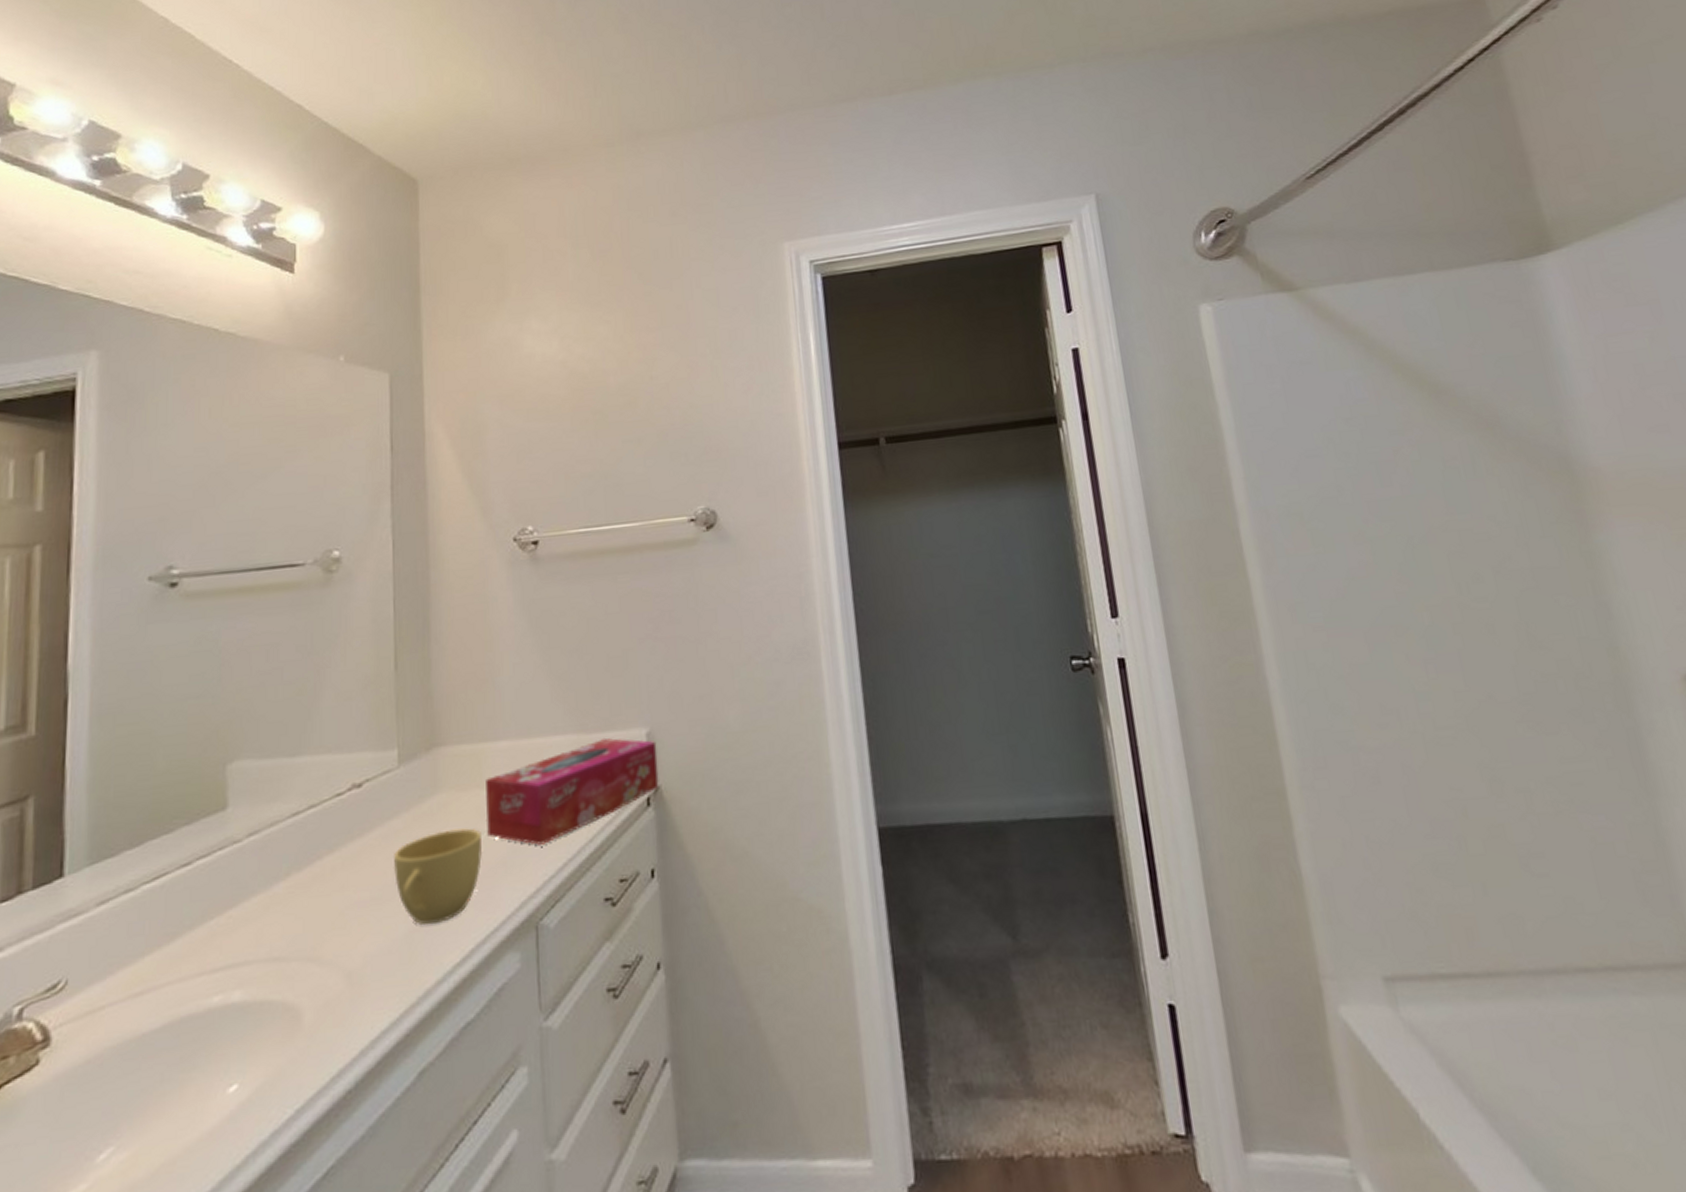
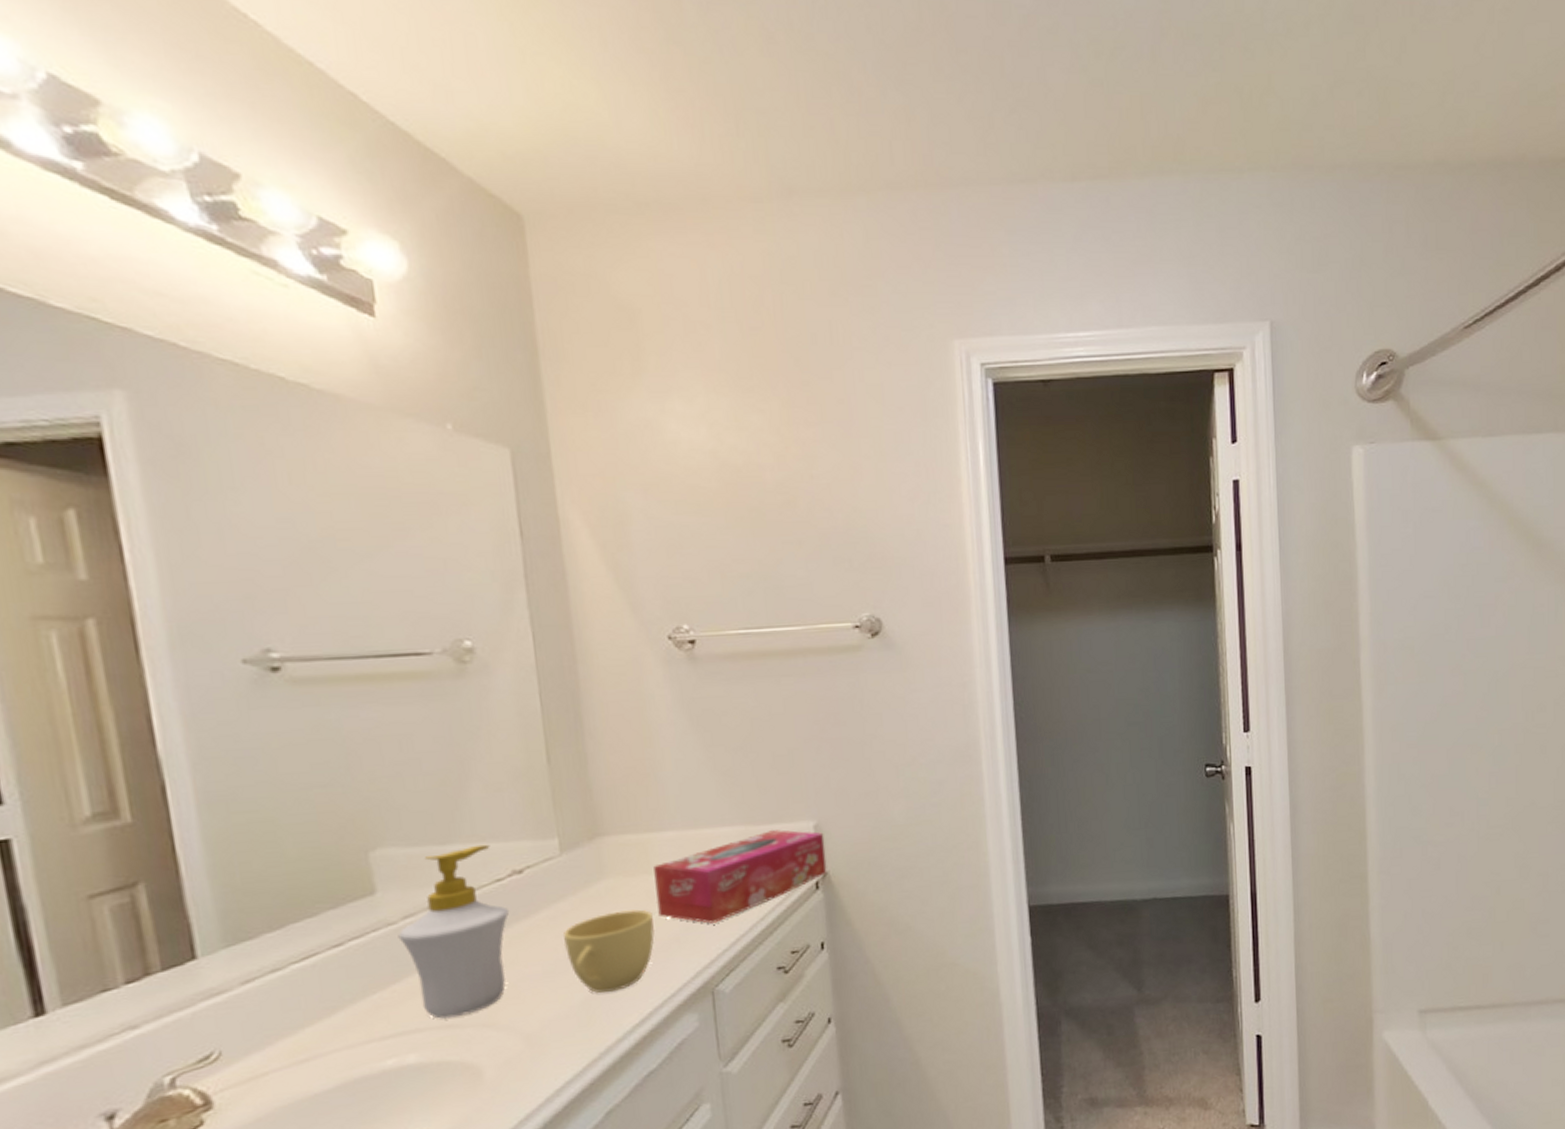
soap bottle: none [241,756,346,950] -> present [398,844,510,1019]

